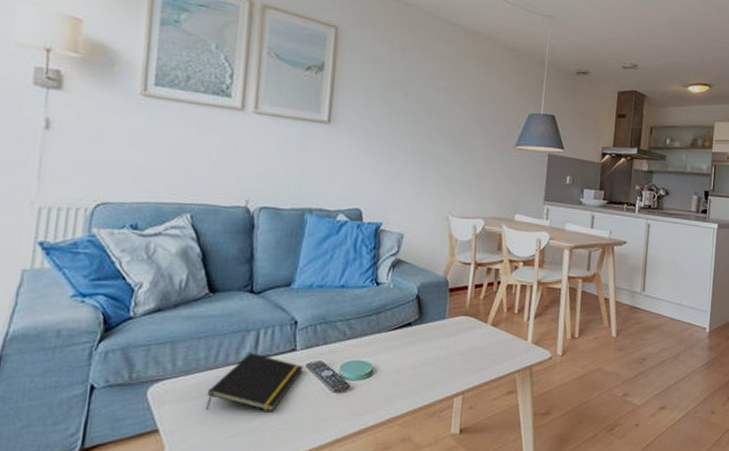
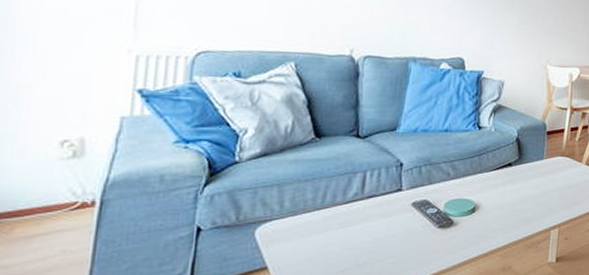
notepad: present [206,353,303,412] -> none [315,194,409,248]

